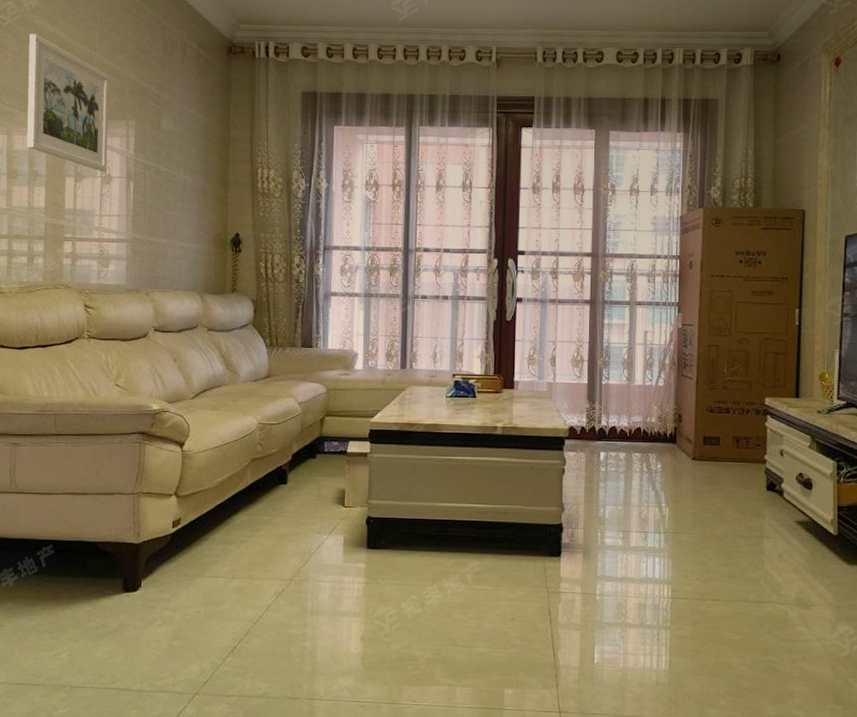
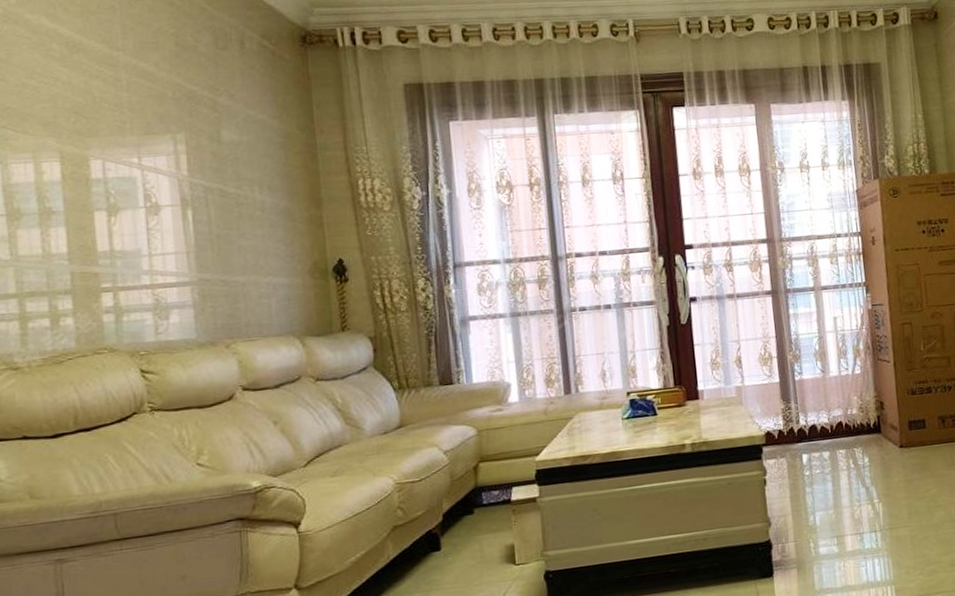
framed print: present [26,34,109,172] -> none [19,33,152,201]

